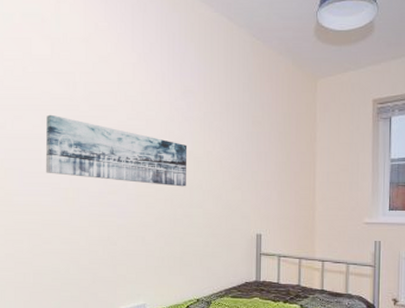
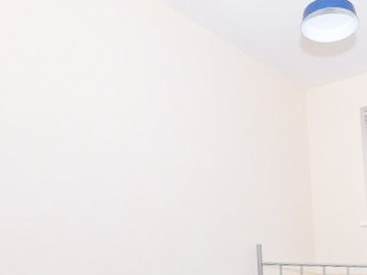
wall art: present [45,114,188,187] -> none [22,134,181,203]

